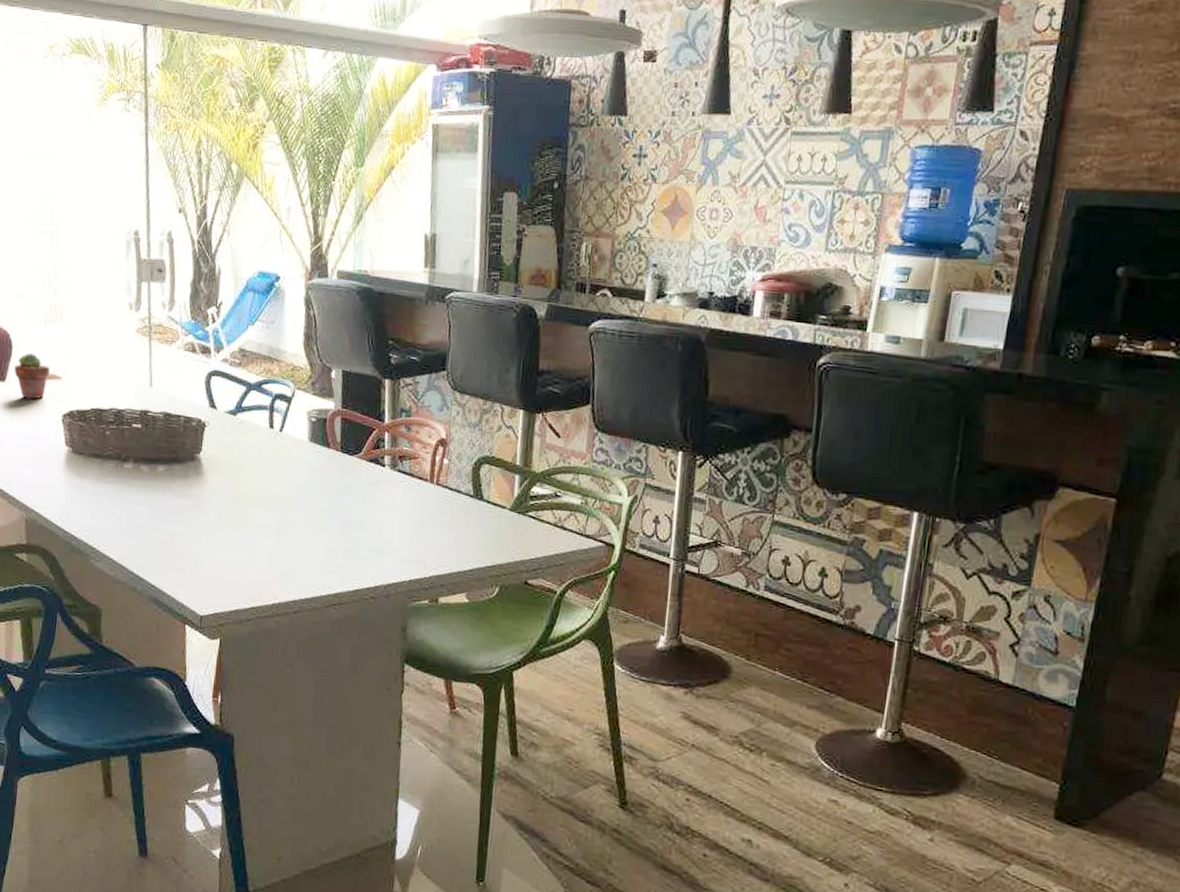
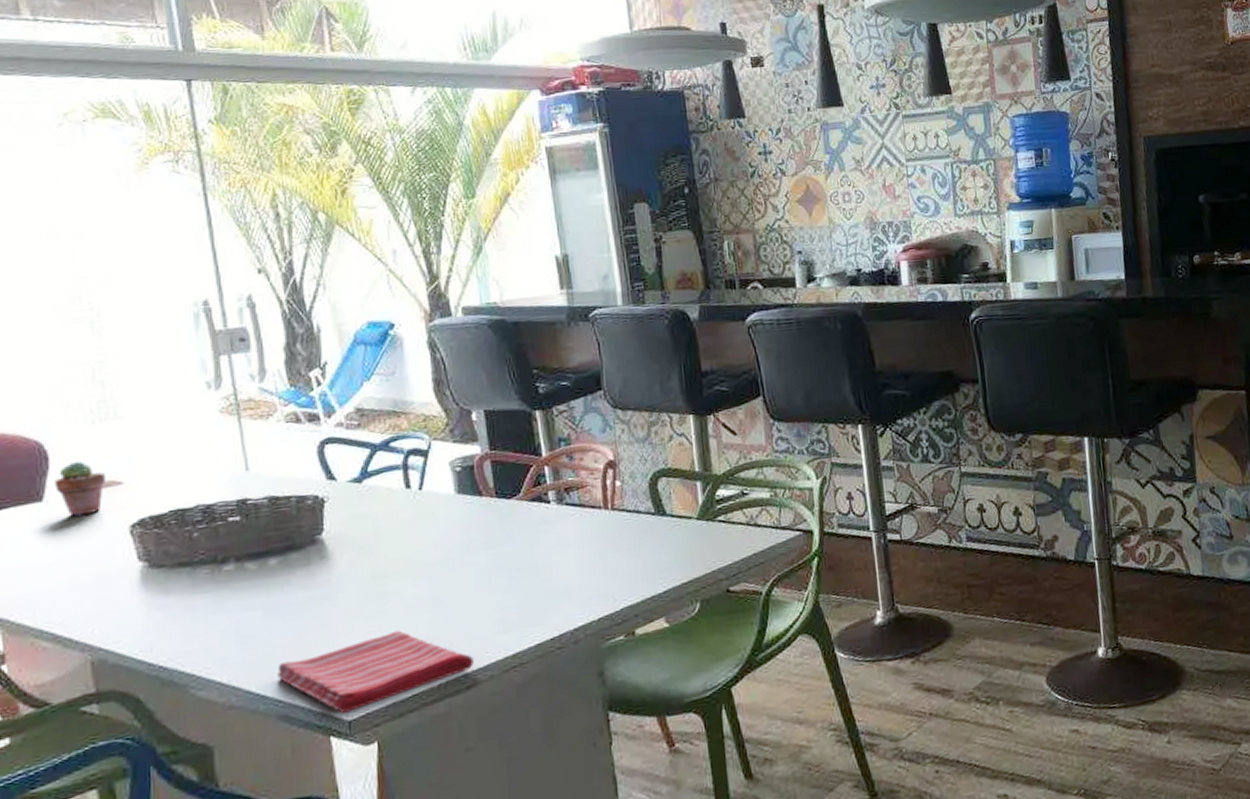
dish towel: none [153,549,303,609] -> present [277,630,474,714]

